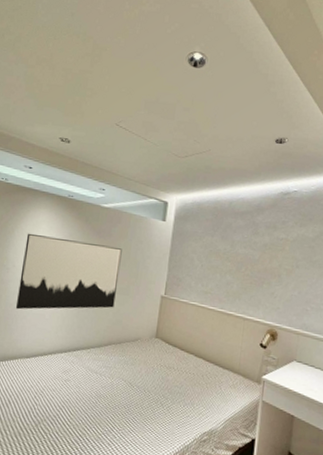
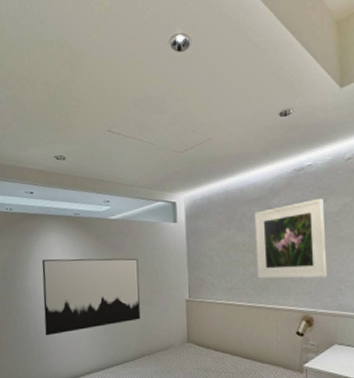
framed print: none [232,222,303,297] -> present [254,199,328,279]

